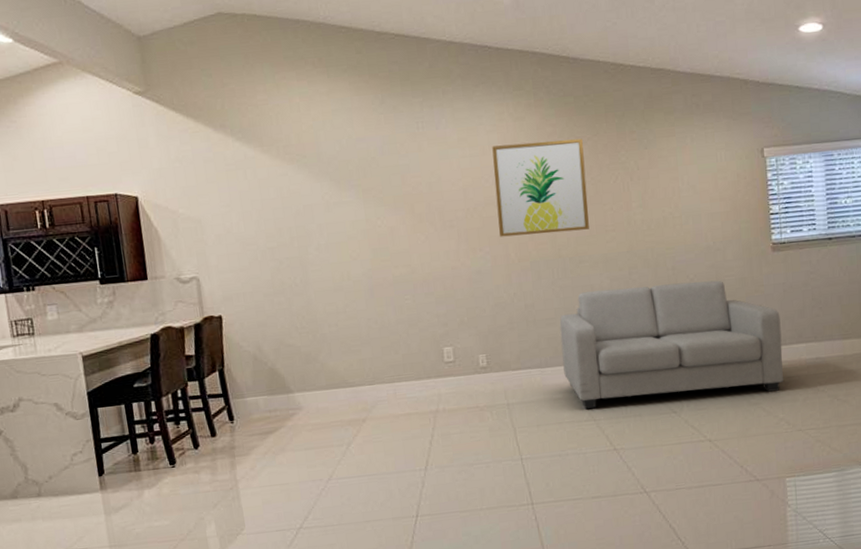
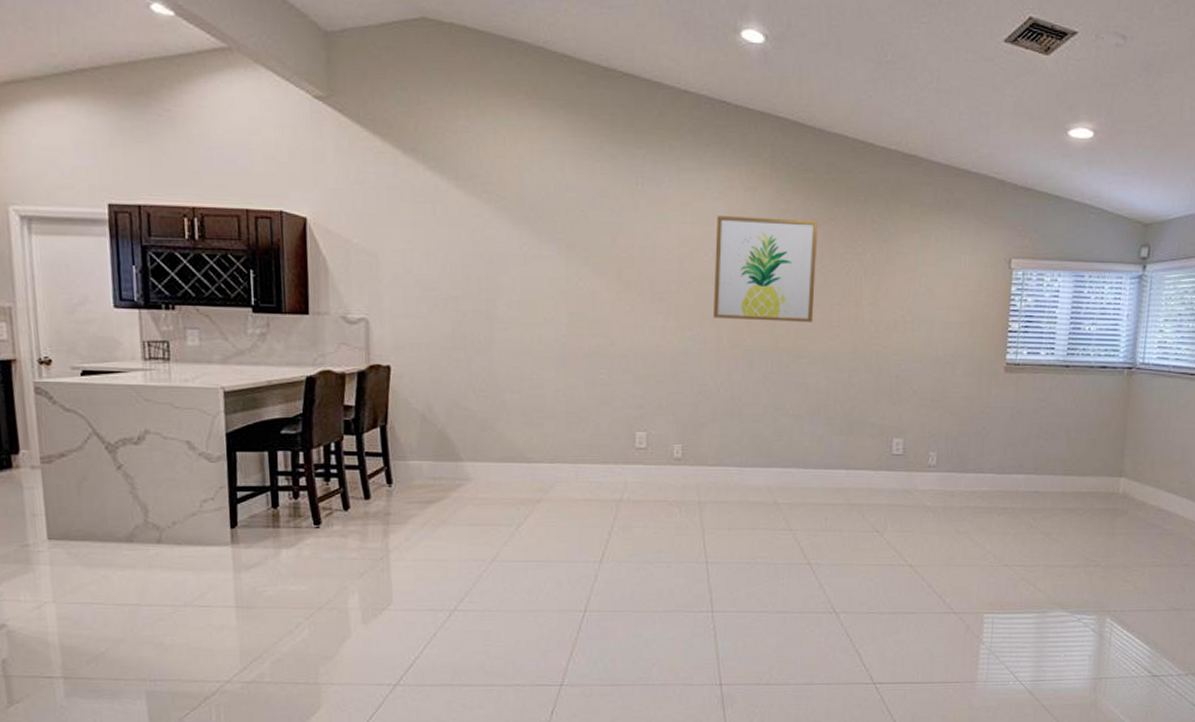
sofa: present [559,280,784,410] -> none [764,391,1003,521]

